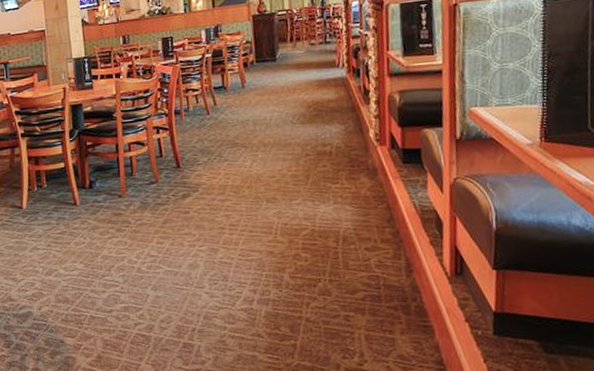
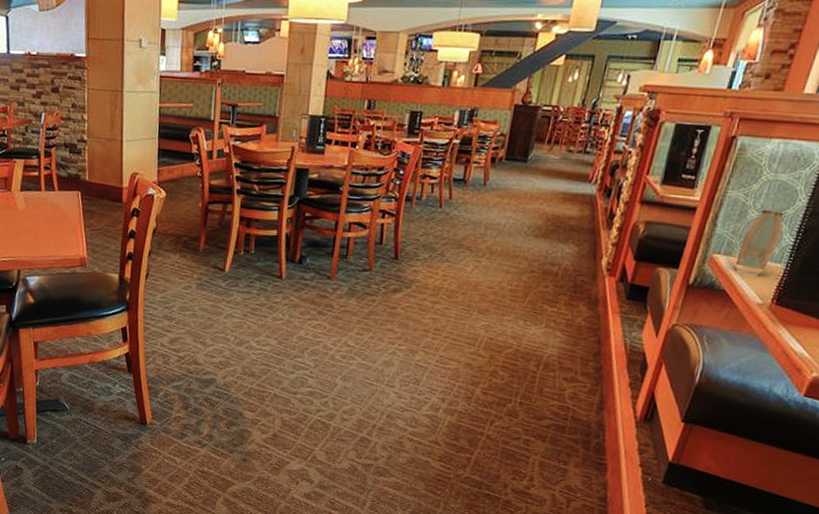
vase: none [493,58,529,123] -> present [734,209,784,278]

